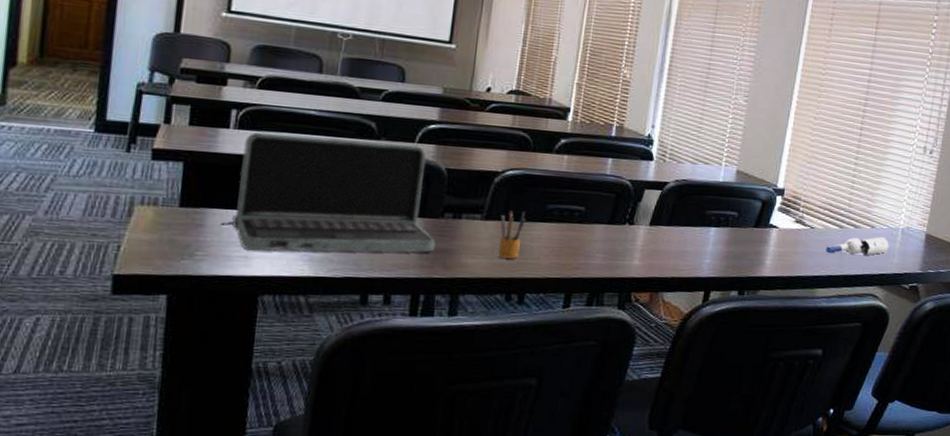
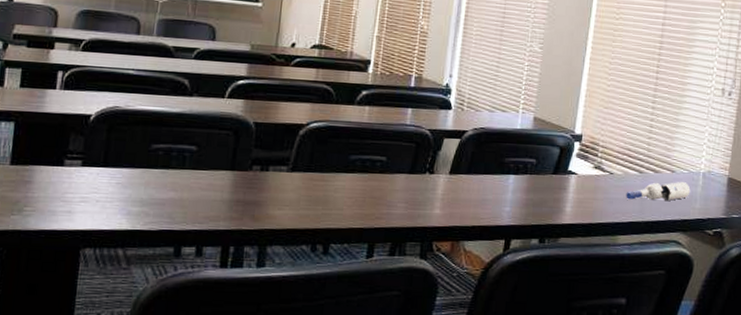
laptop: present [220,131,436,253] -> none [47,91,244,206]
pencil box: present [498,210,525,259] -> none [304,162,329,210]

